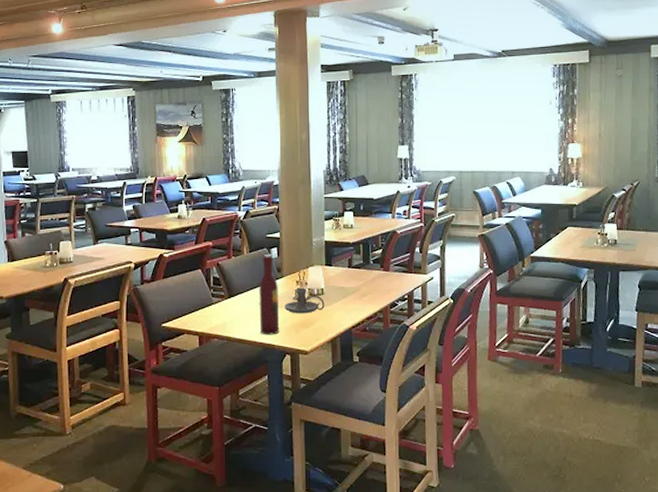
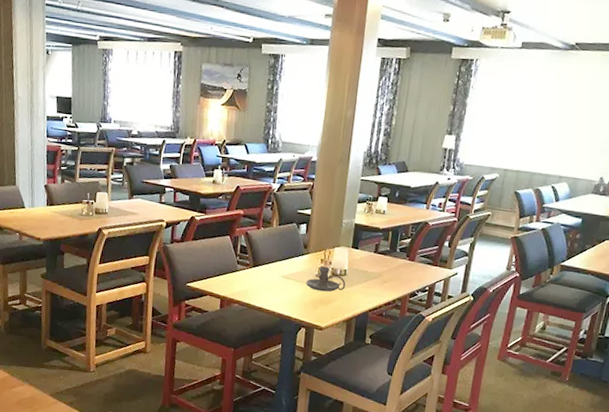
wine bottle: present [259,255,280,335] -> none [279,229,303,308]

